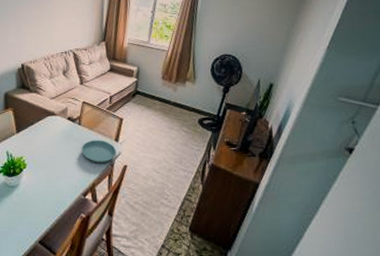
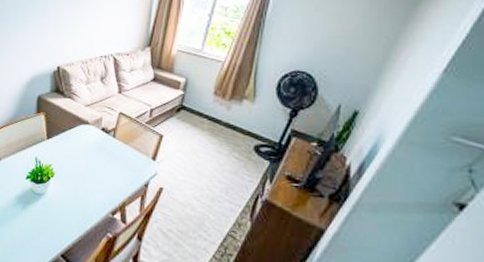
saucer: present [81,140,116,163] -> none [113,155,152,182]

